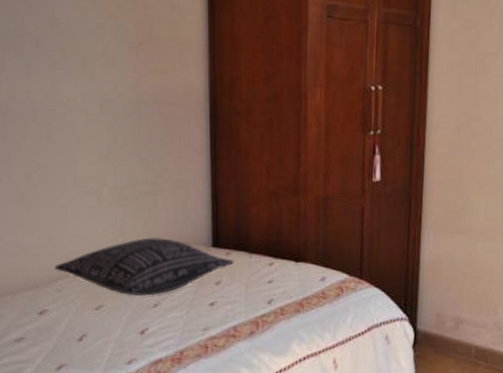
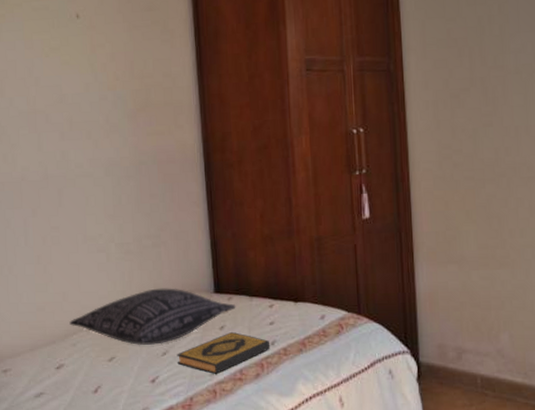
hardback book: none [168,287,267,329] -> present [177,331,271,374]

